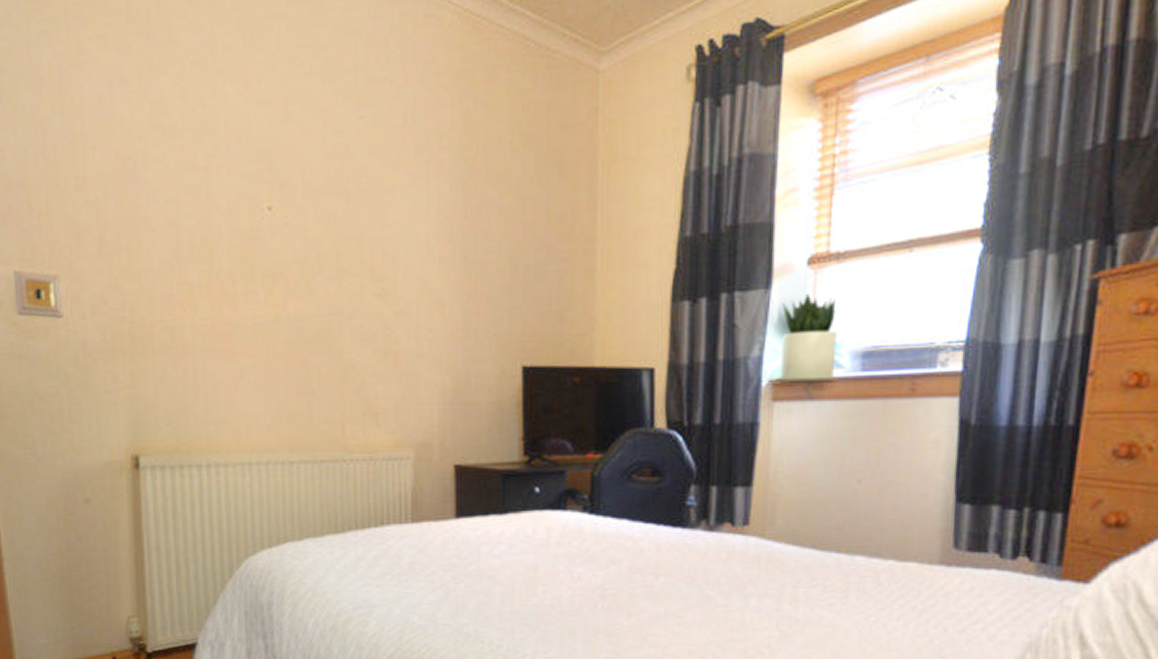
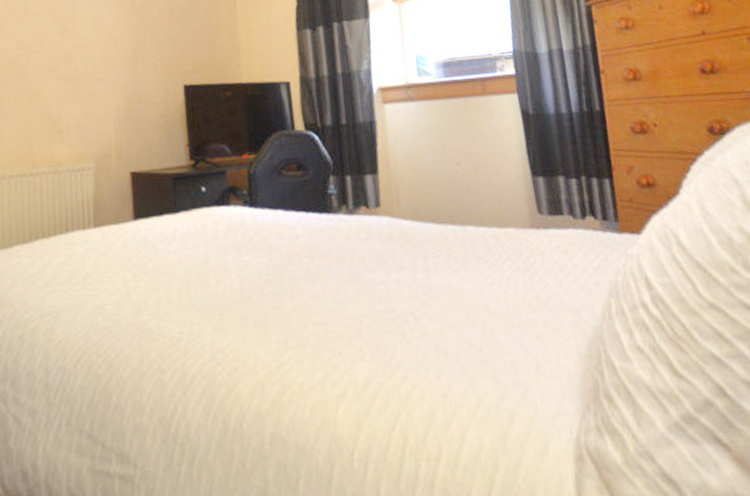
planter: present [774,294,839,385] -> none [379,21,429,90]

